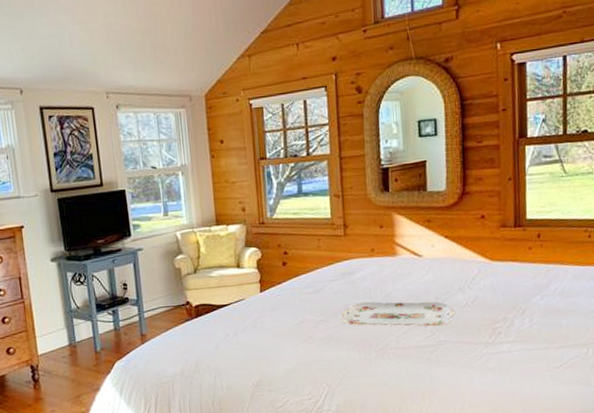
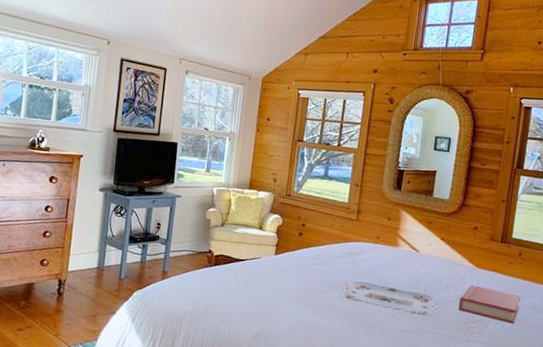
hardback book: none [477,281,547,316] -> present [458,285,520,324]

